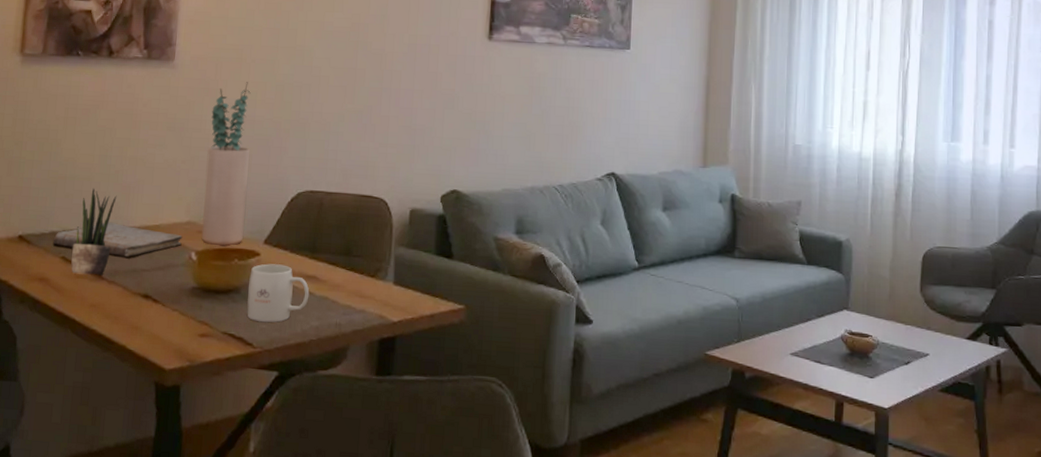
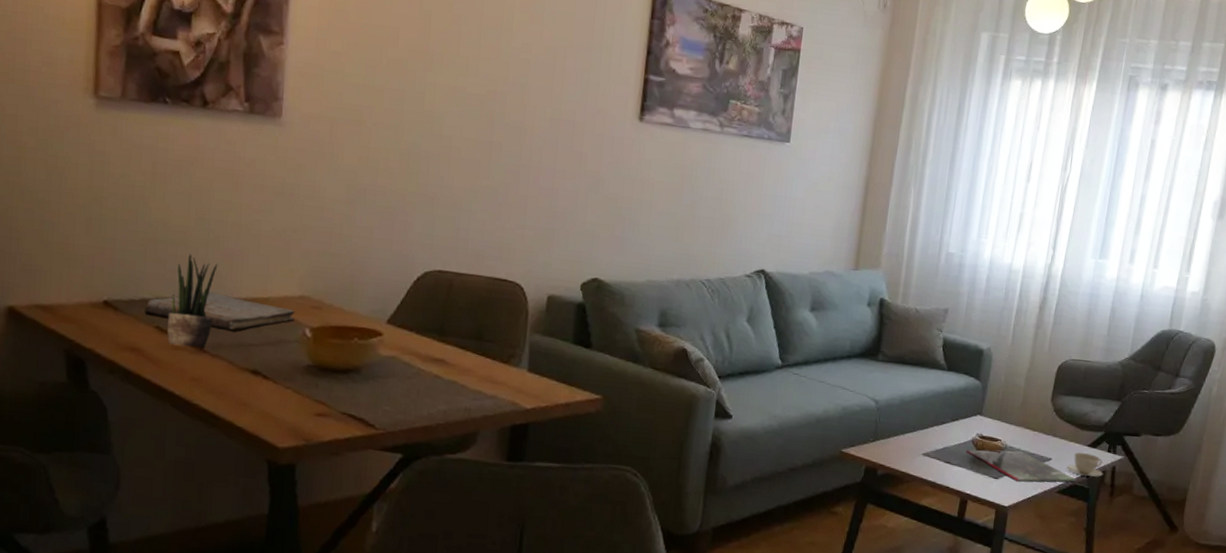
vase: present [201,82,251,246] -> none [316,147,372,324]
mug: present [247,263,310,323] -> none [368,344,437,406]
magazine: none [836,346,958,381] -> present [966,449,1076,483]
teacup: none [947,346,988,373] -> present [1067,452,1103,477]

